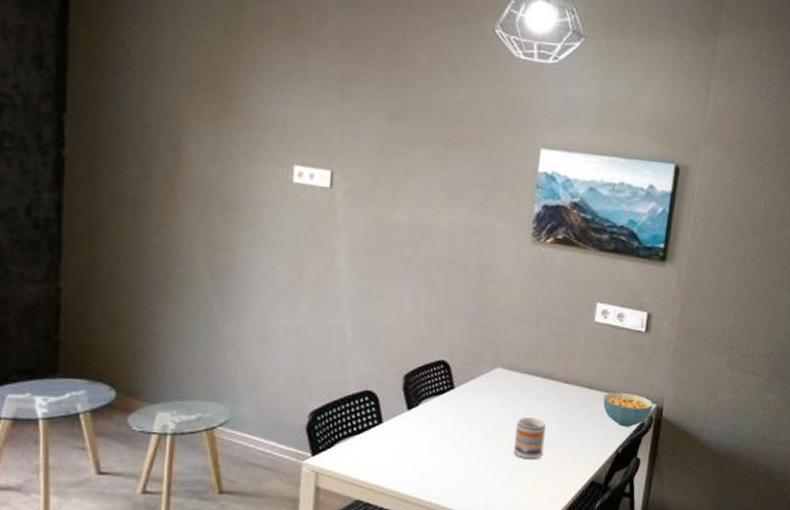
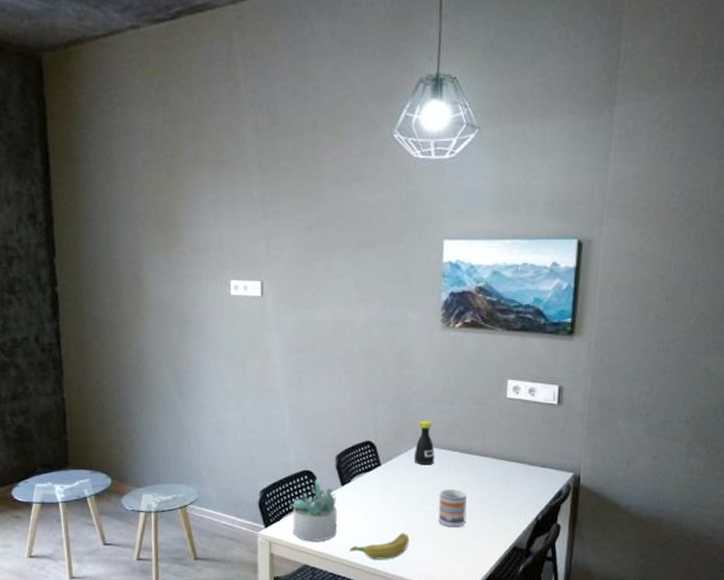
succulent plant: none [345,401,401,474] -> present [290,479,338,542]
banana: none [410,465,480,495] -> present [349,533,410,560]
bottle: none [491,341,515,390] -> present [414,420,435,465]
cereal bowl: present [603,392,653,427] -> none [520,463,569,495]

